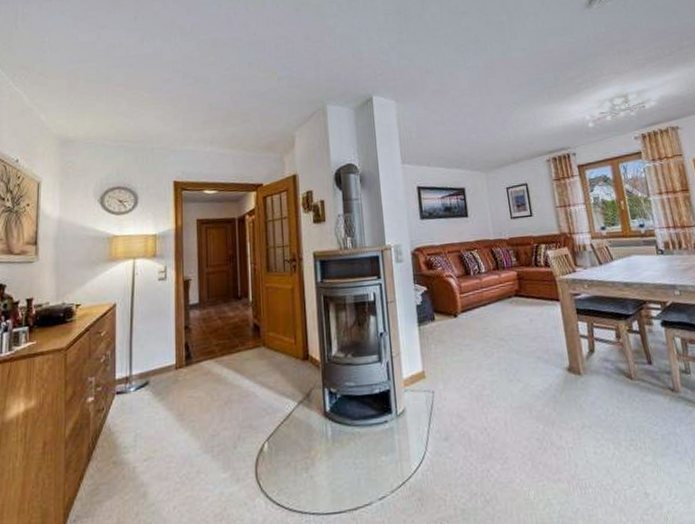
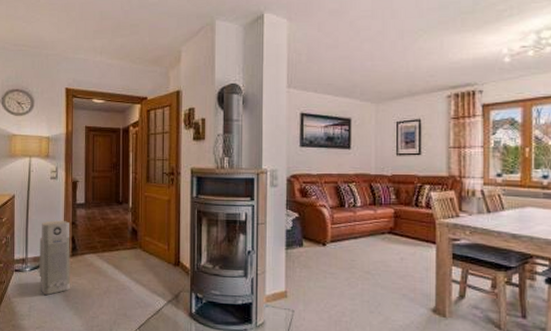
air purifier: none [146,326,184,417] -> present [39,220,70,295]

